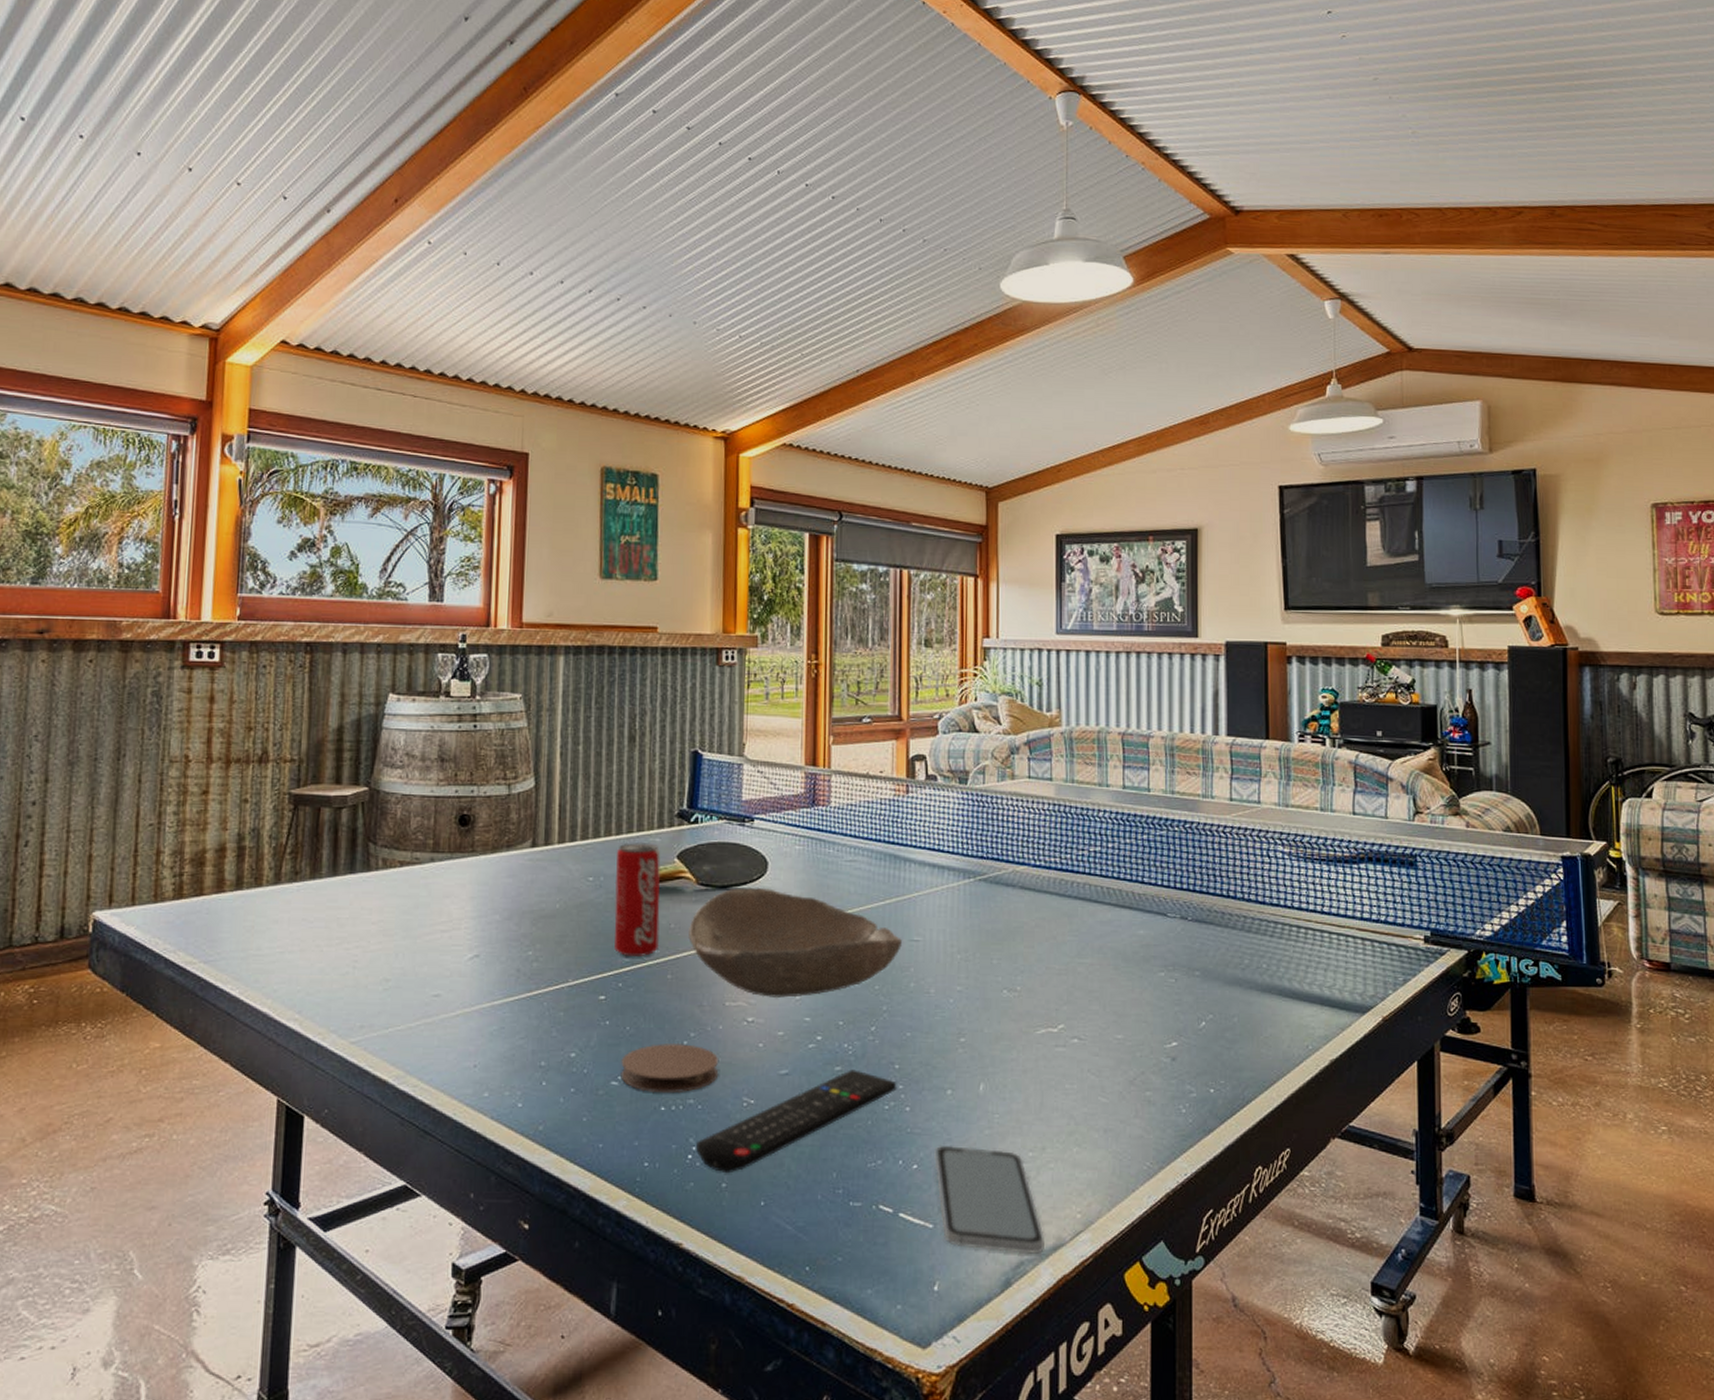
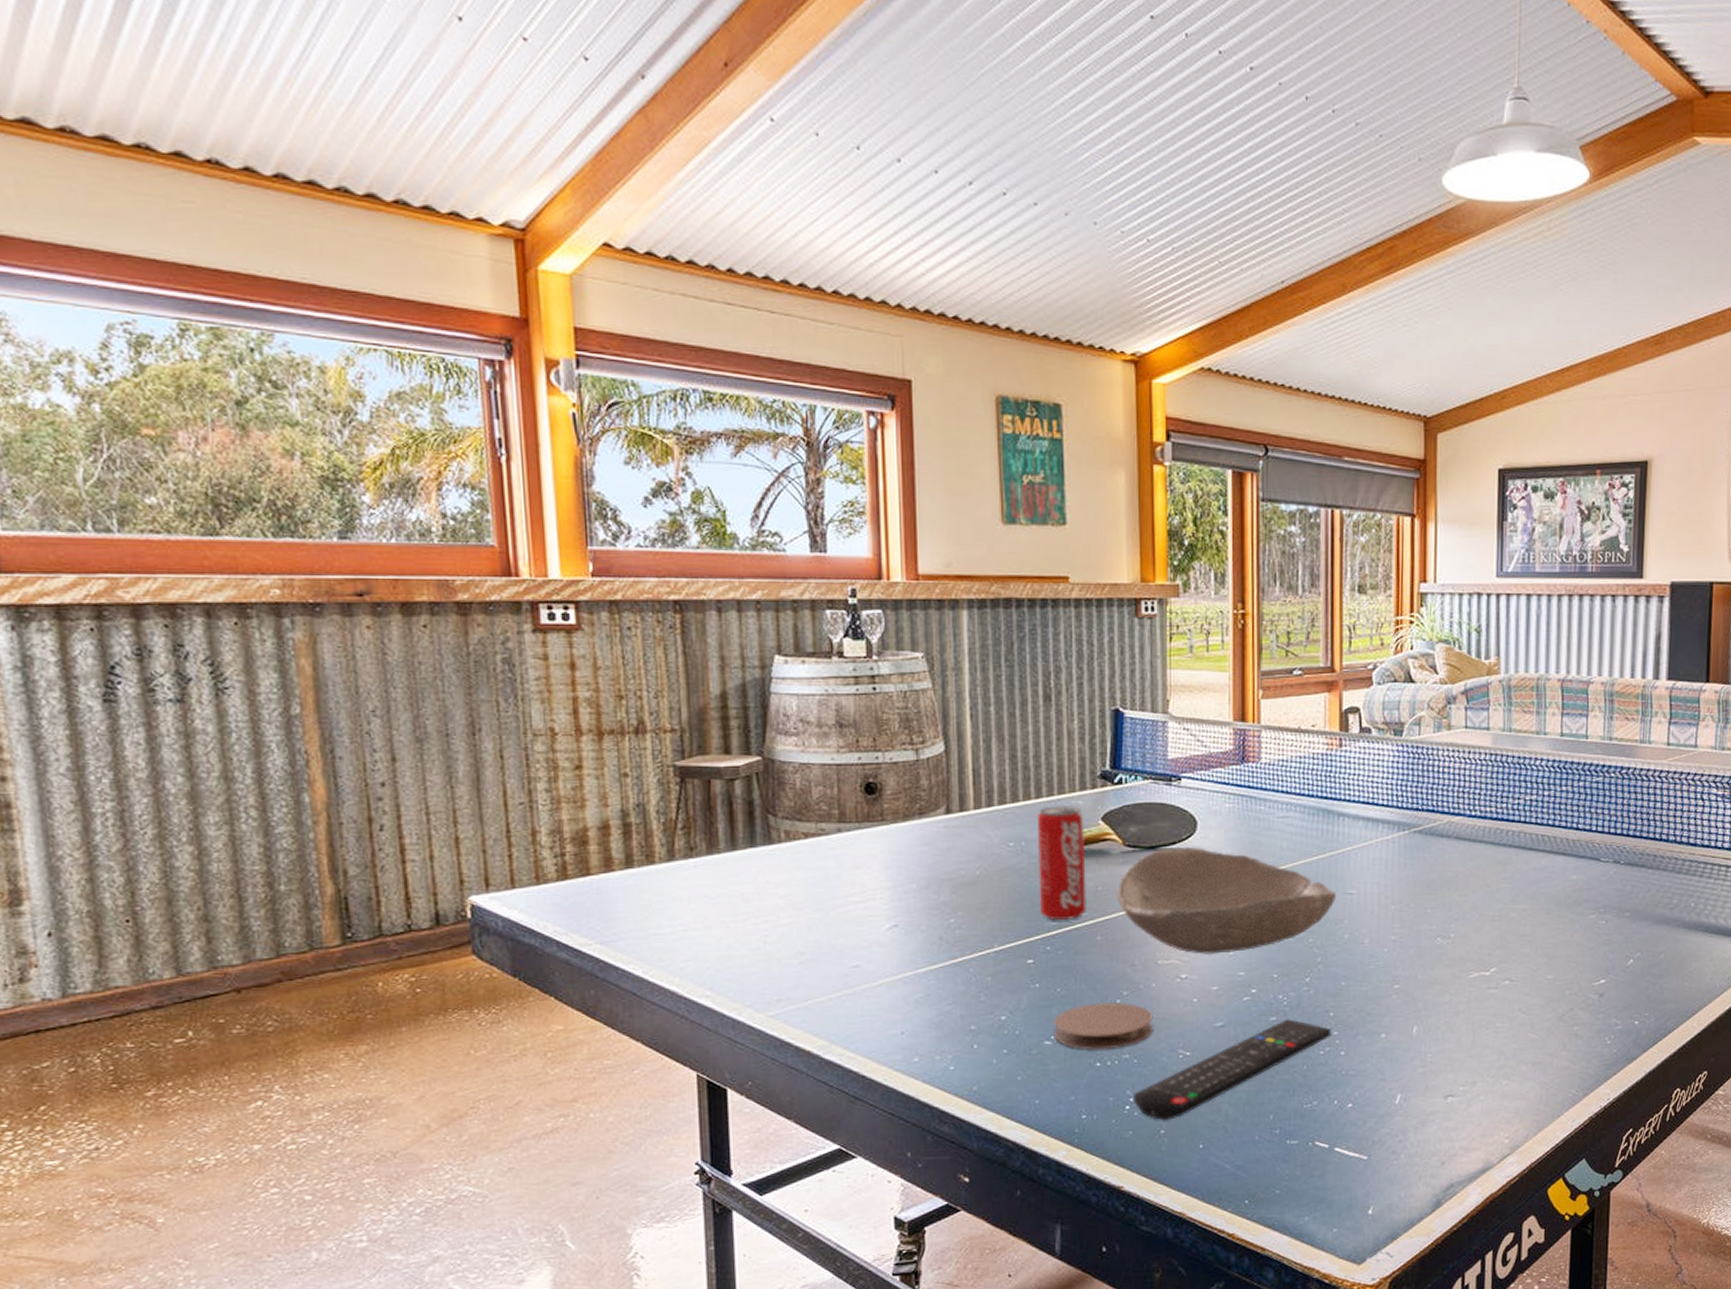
smartphone: present [934,1145,1044,1254] -> none [1369,1084,1474,1177]

